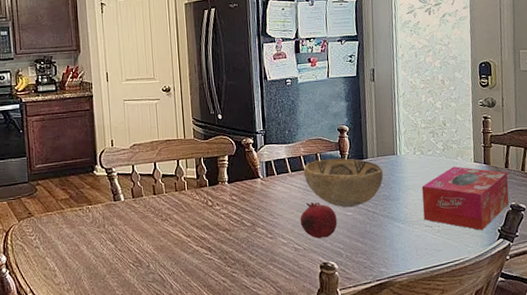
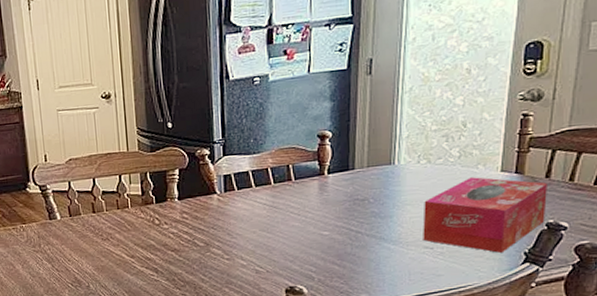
fruit: present [300,201,338,239] -> none [263,219,310,260]
decorative bowl: present [303,158,383,208] -> none [270,170,373,227]

